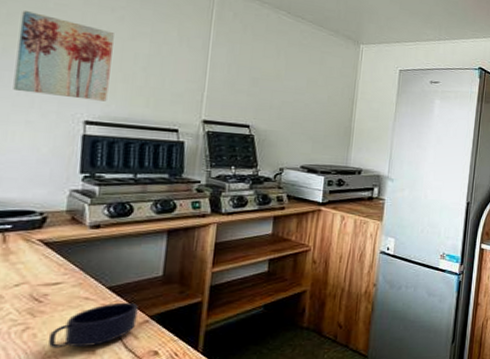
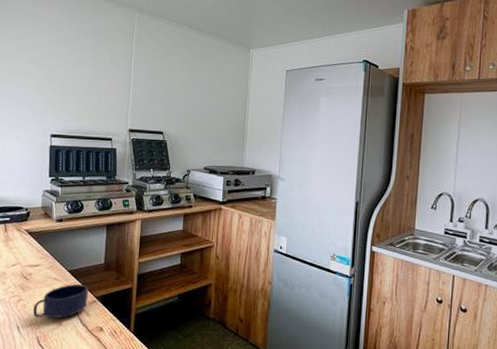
wall art: present [13,11,114,102] -> none [8,51,68,118]

